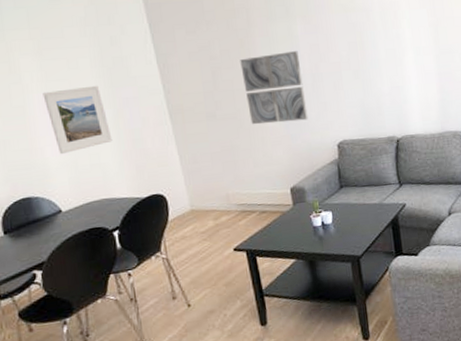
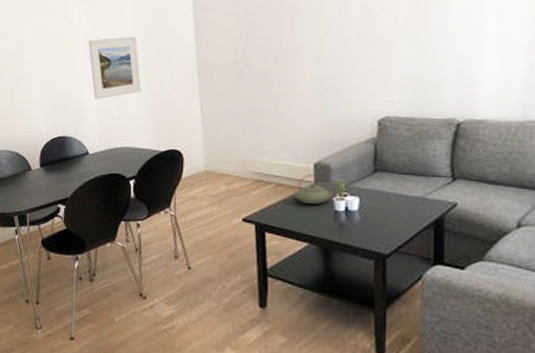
wall art: present [240,51,308,125] -> none [278,10,347,89]
teapot: none [277,197,312,225] -> present [295,174,336,204]

